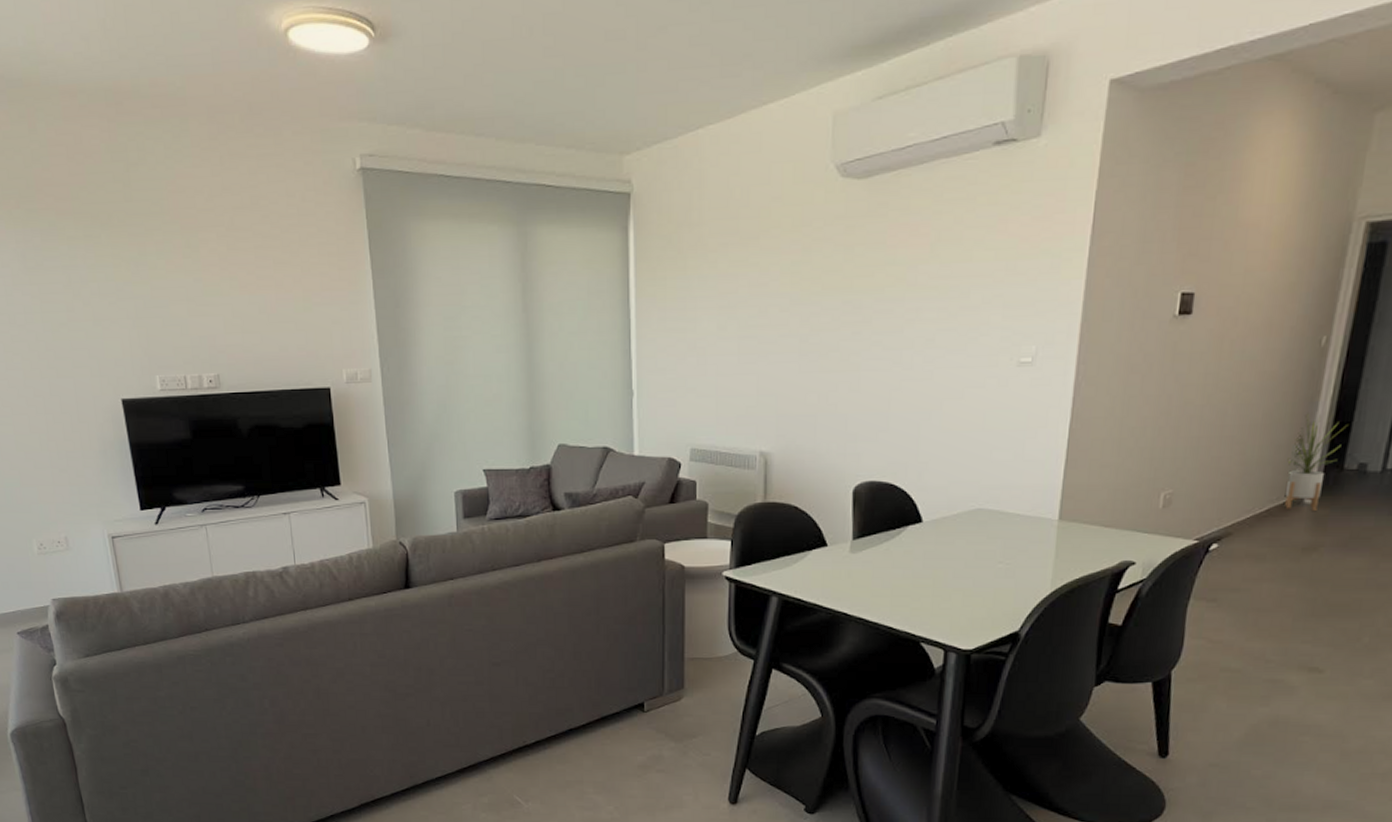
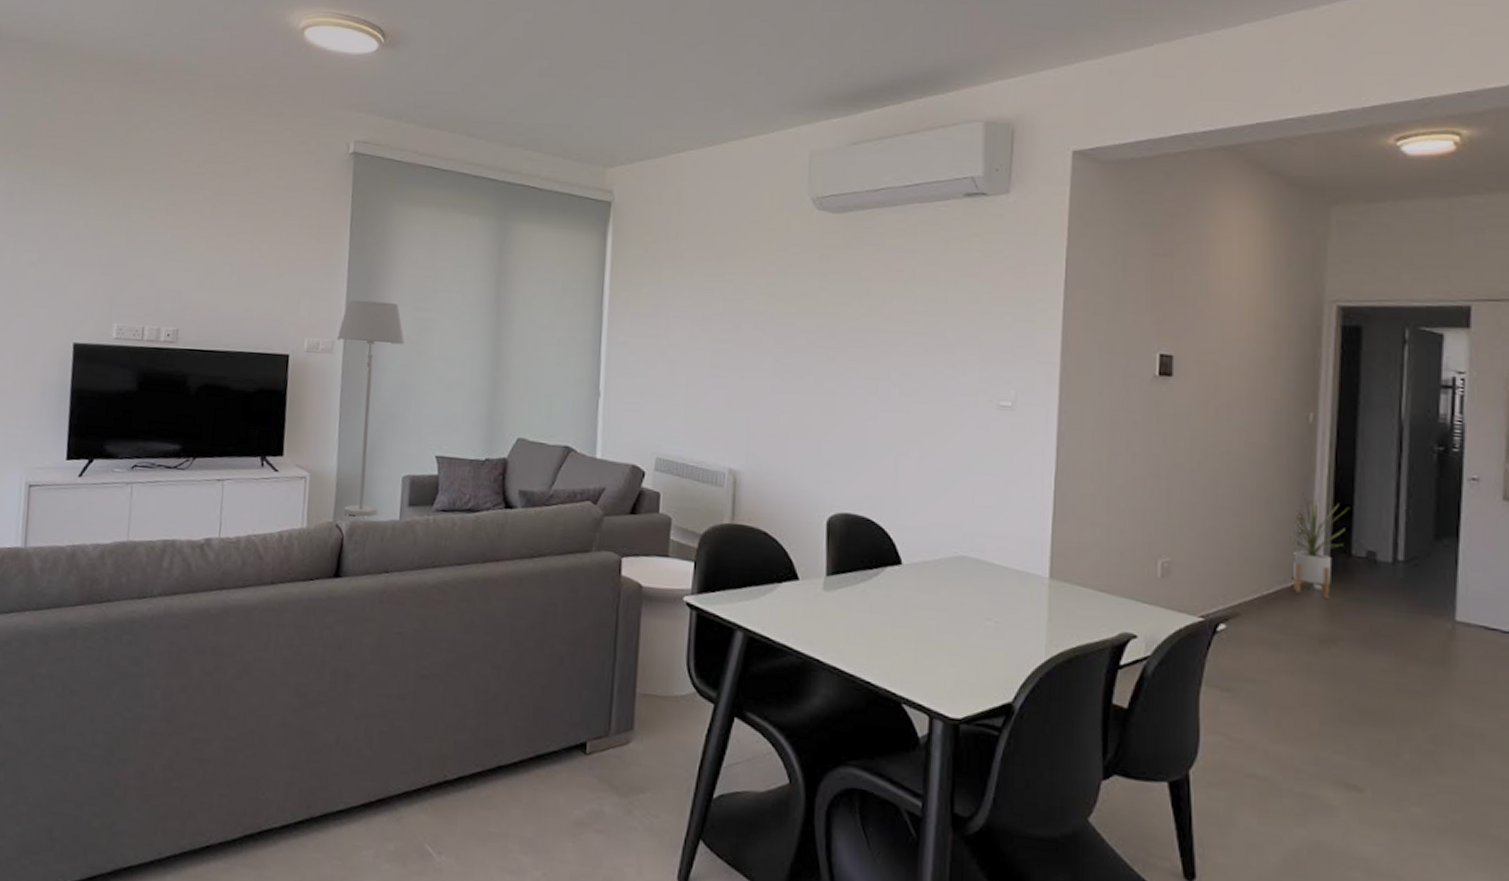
floor lamp: none [374,324,439,533] -> present [337,300,404,518]

